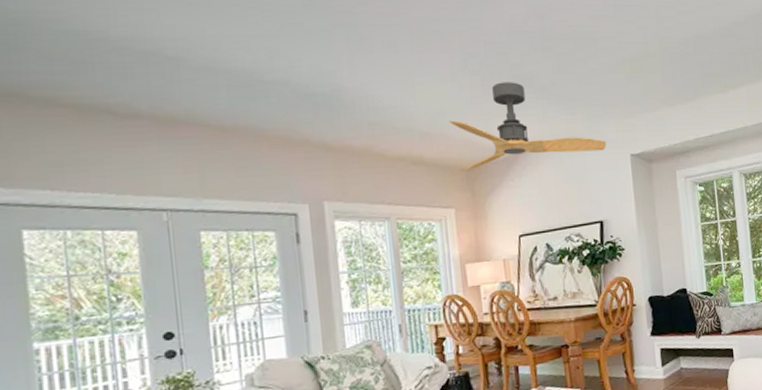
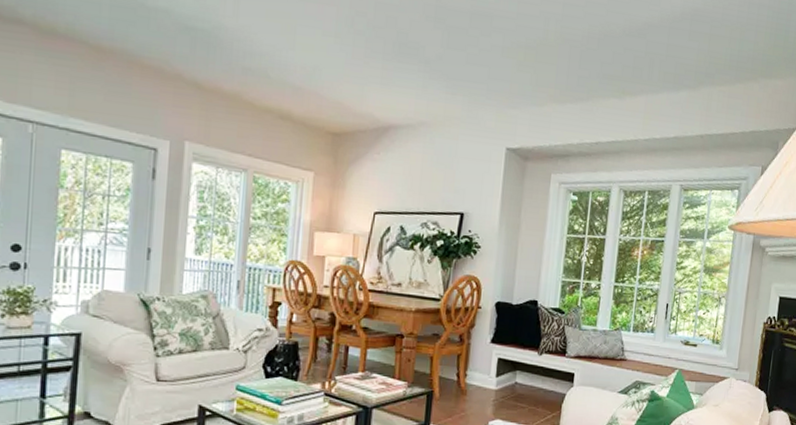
ceiling fan: present [449,82,606,170] -> none [324,47,483,139]

